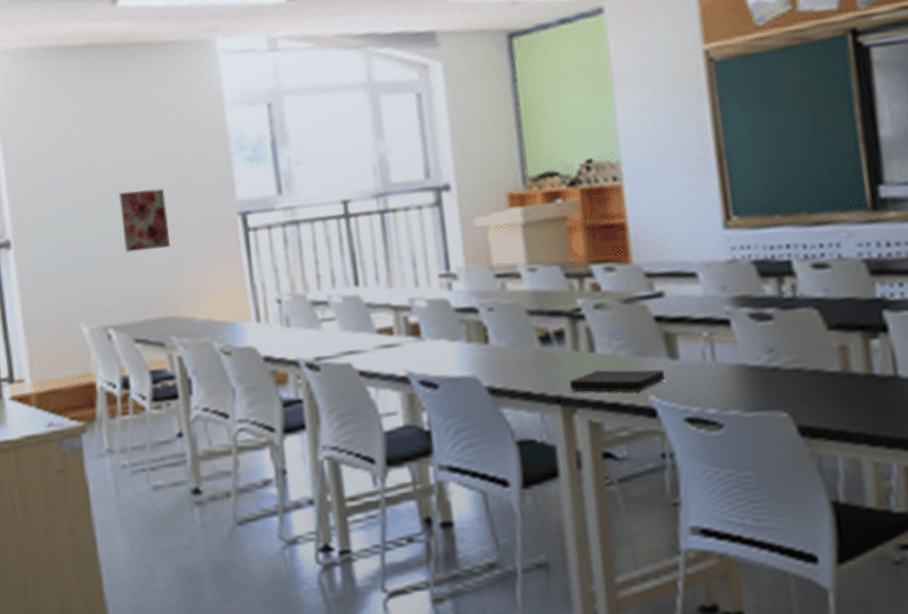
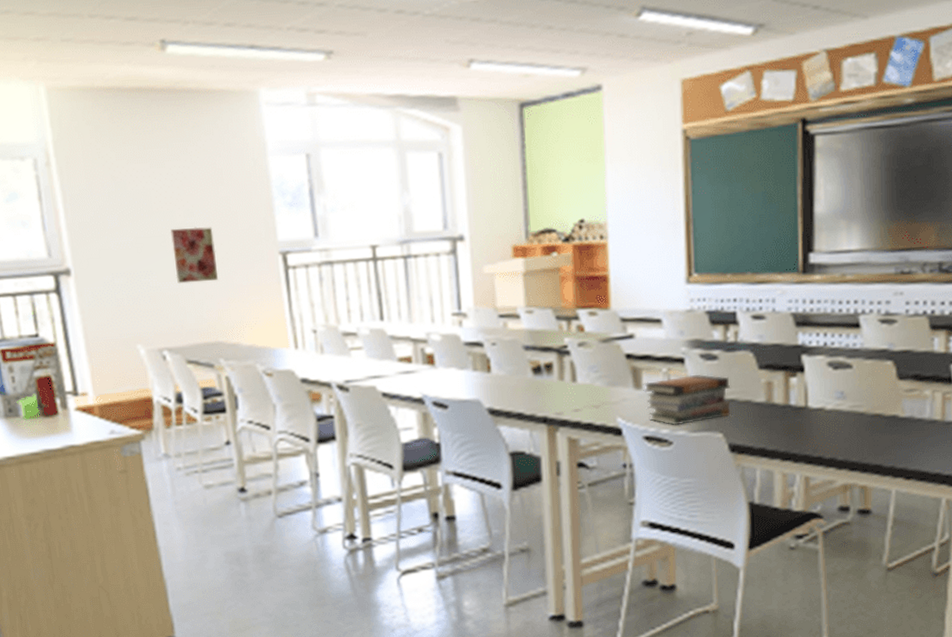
book: present [570,369,665,393] -> none [555,396,630,415]
book stack: none [679,338,795,404] -> present [643,374,731,426]

